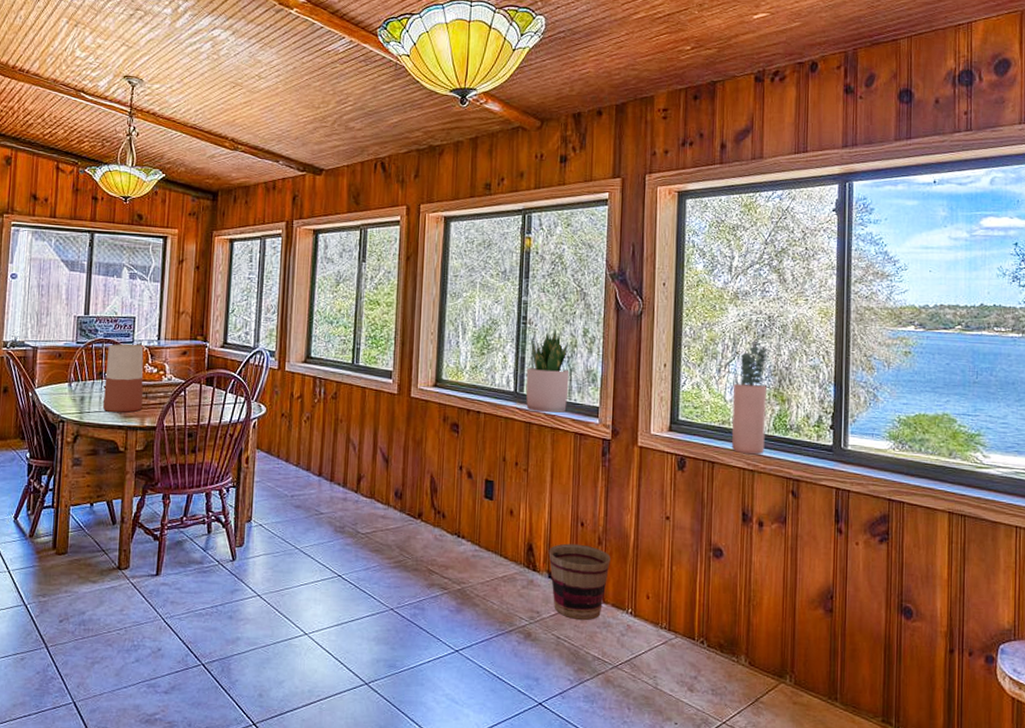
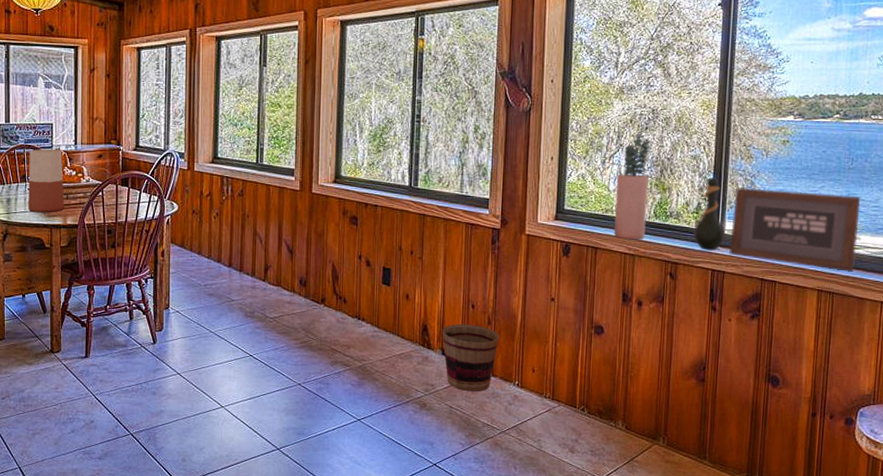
planter: present [525,329,570,414] -> none [420,126,462,206]
decorative bottle: none [815,389,849,469] -> present [693,177,726,252]
picture frame: none [854,400,988,494] -> present [729,187,861,273]

